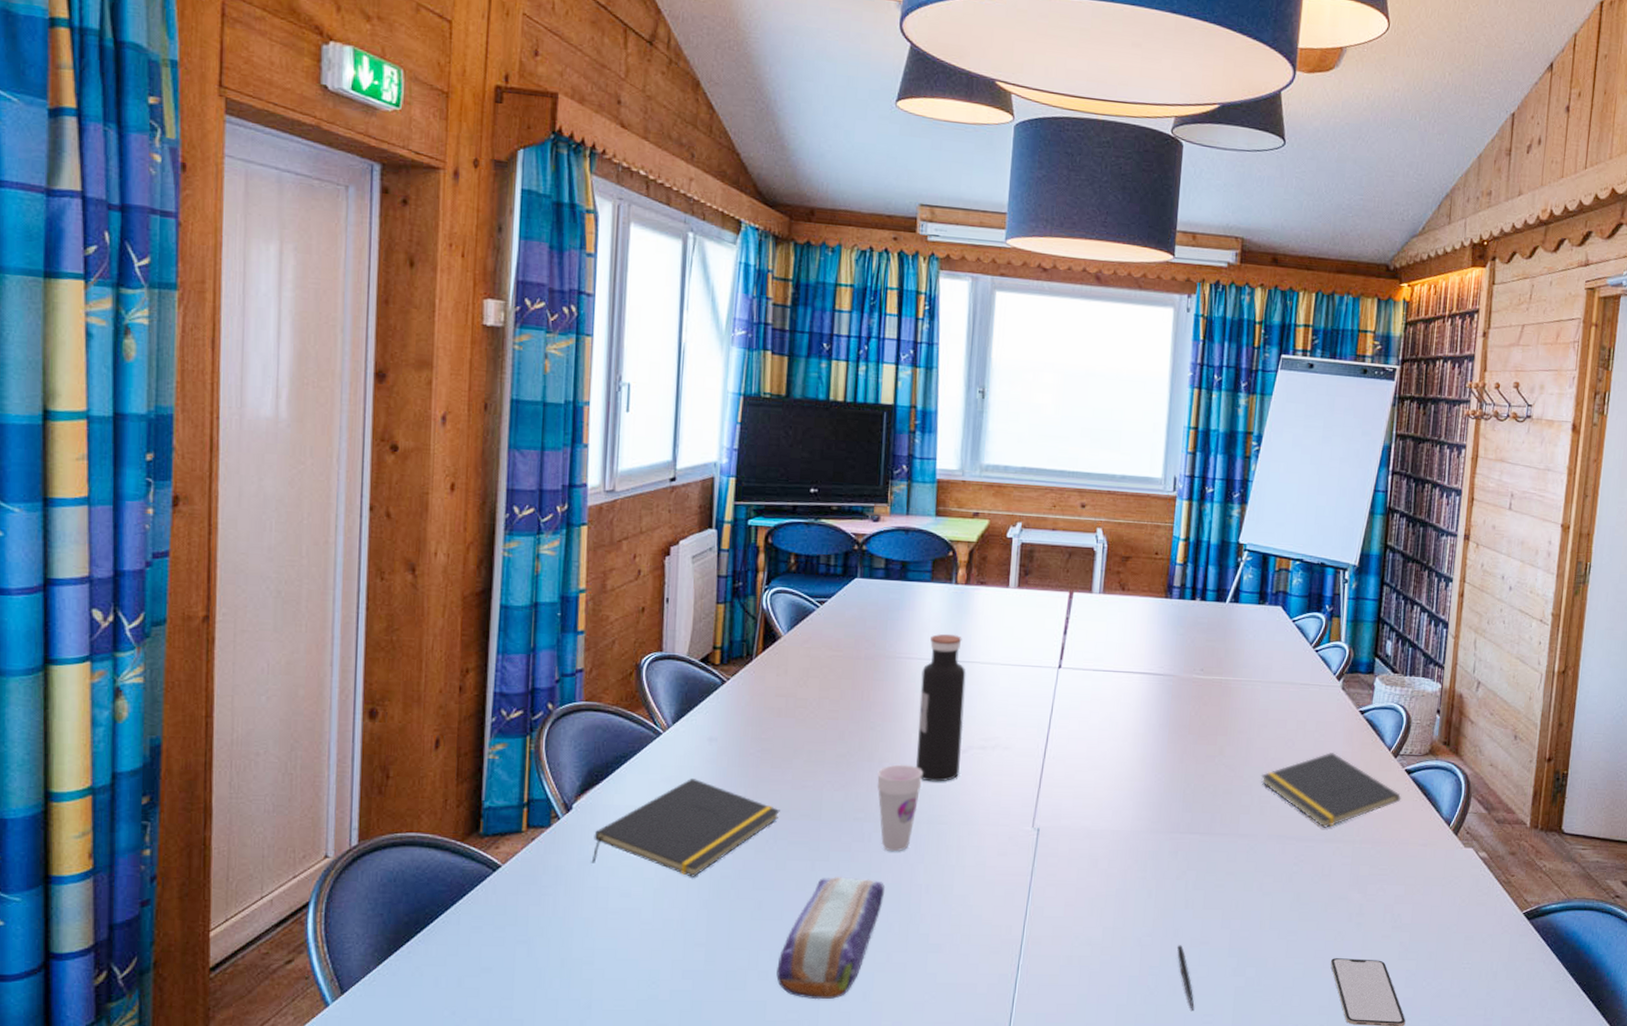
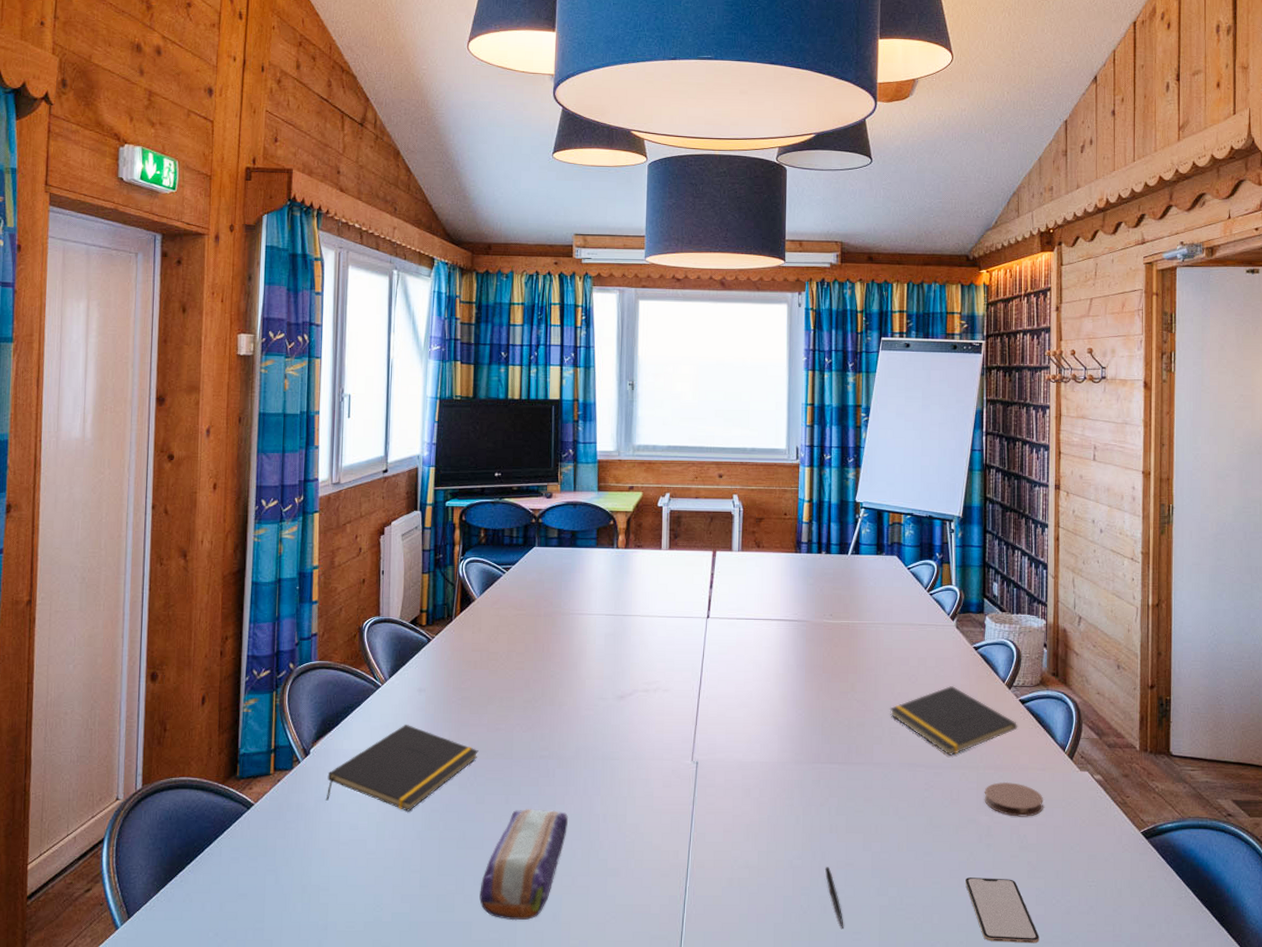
cup: present [877,764,923,852] -> none [558,707,596,786]
water bottle: present [916,634,966,782] -> none [590,591,629,722]
coaster: none [1358,857,1422,895] -> present [984,781,1043,817]

